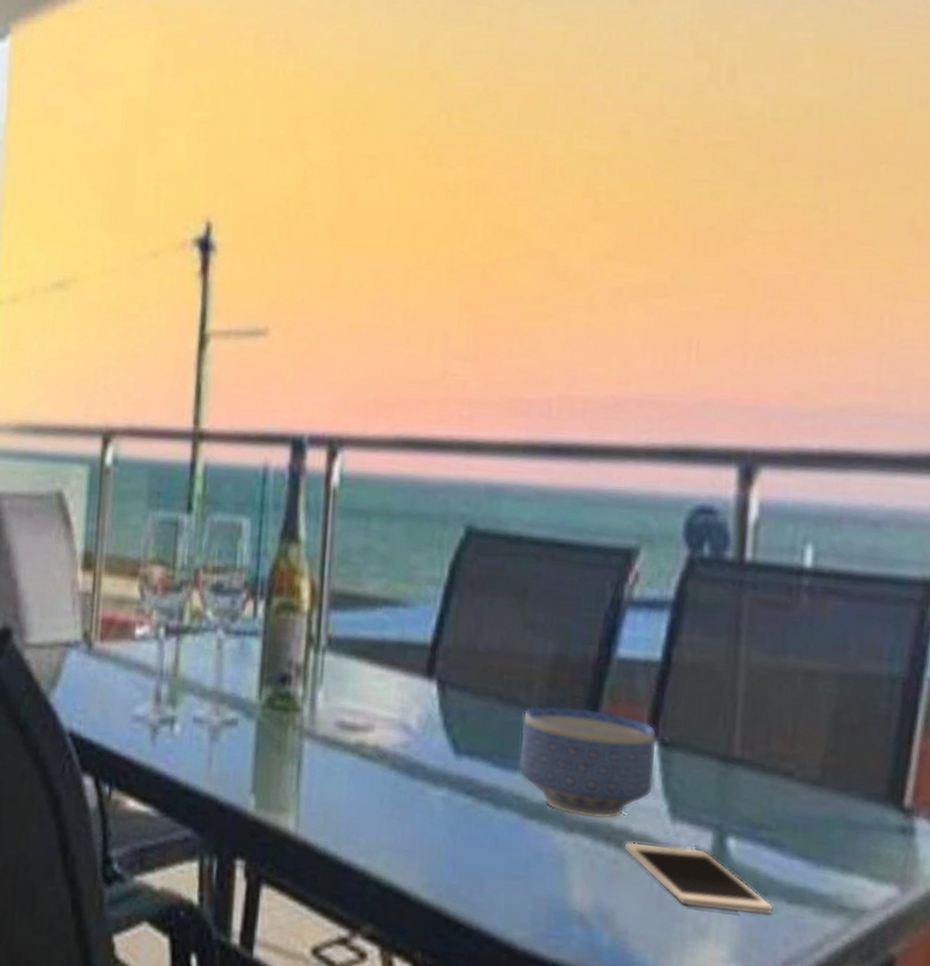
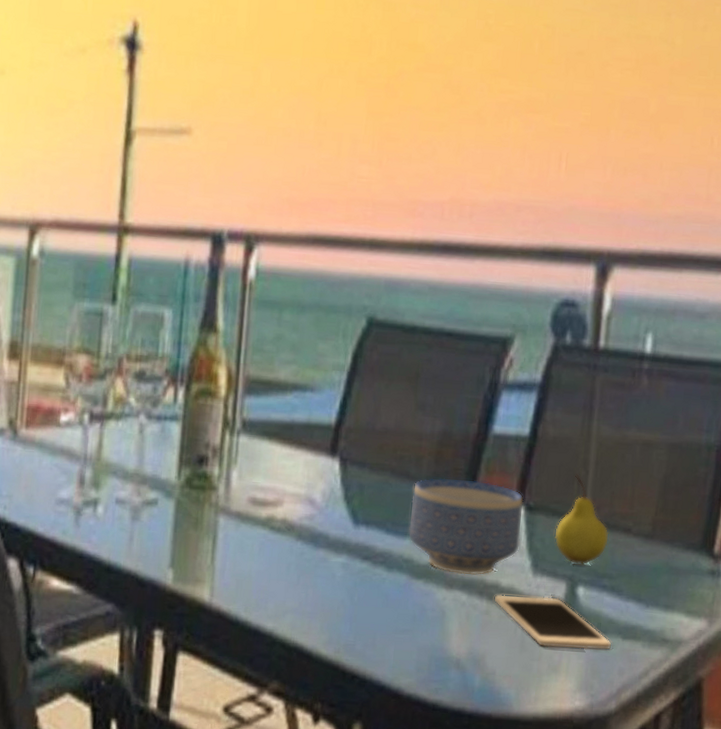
fruit: none [696,706,766,813] -> present [554,474,609,565]

